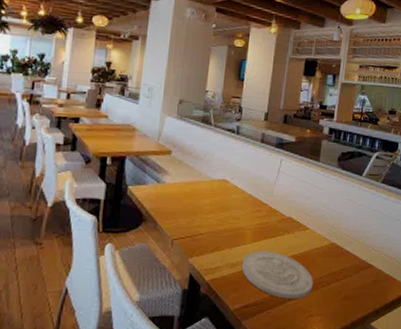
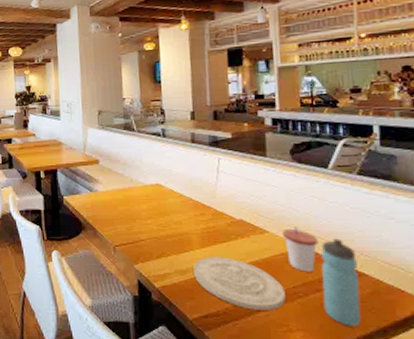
cup: none [319,225,345,264] -> present [282,227,319,272]
water bottle: none [339,236,370,309] -> present [321,238,362,327]

